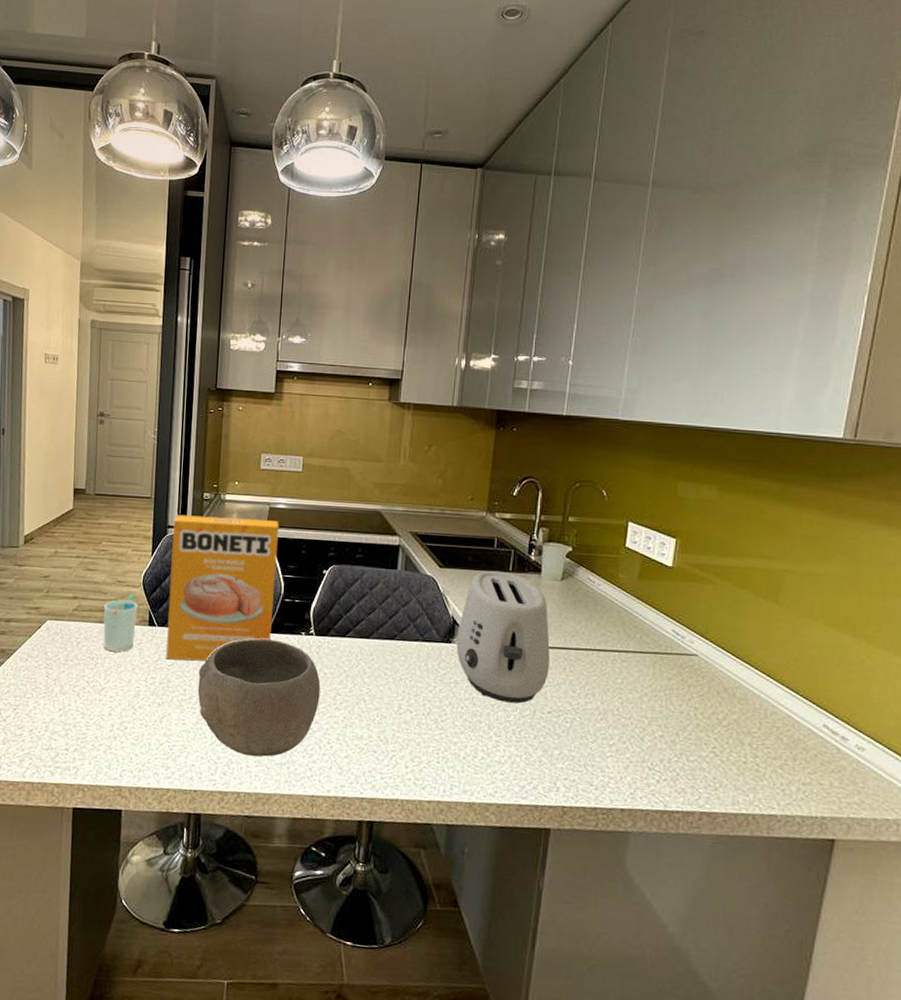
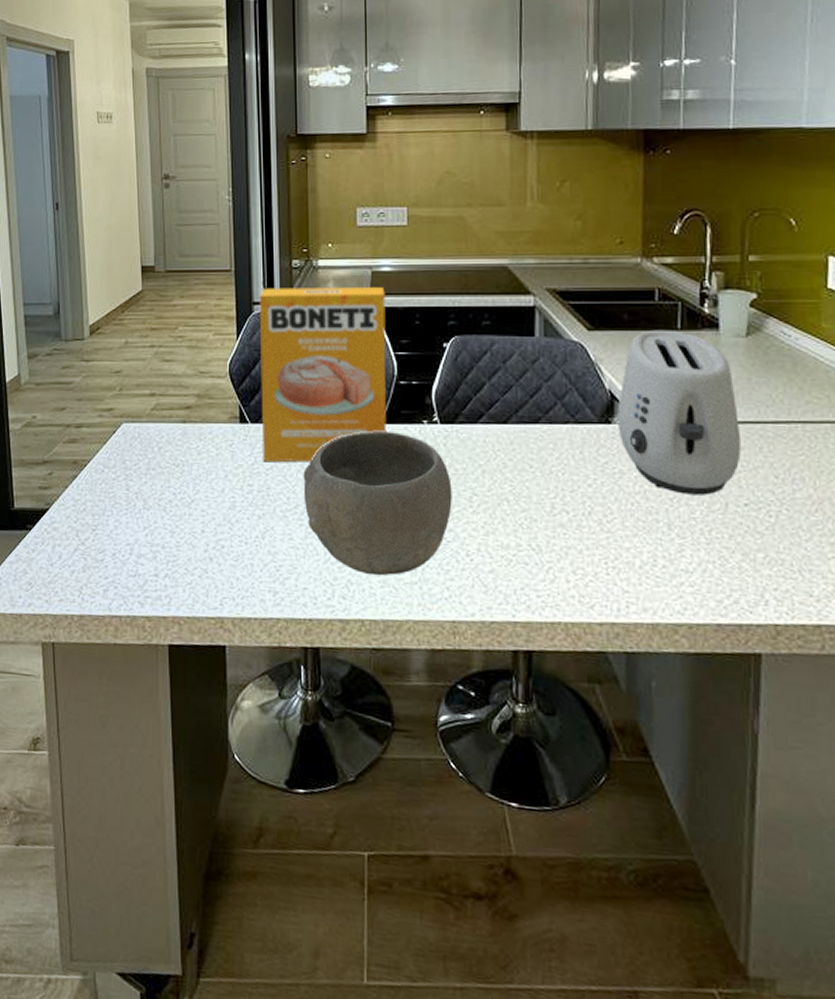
cup: present [103,594,138,653] -> none [185,387,225,457]

